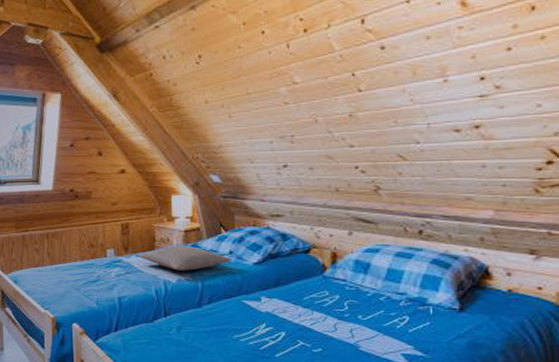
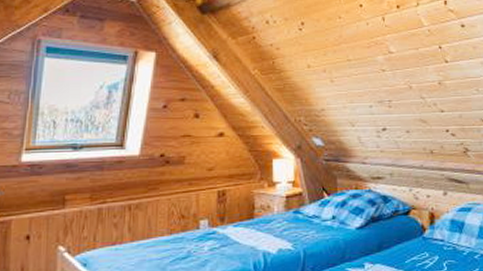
pillow: present [138,246,232,271] -> none [235,213,335,240]

